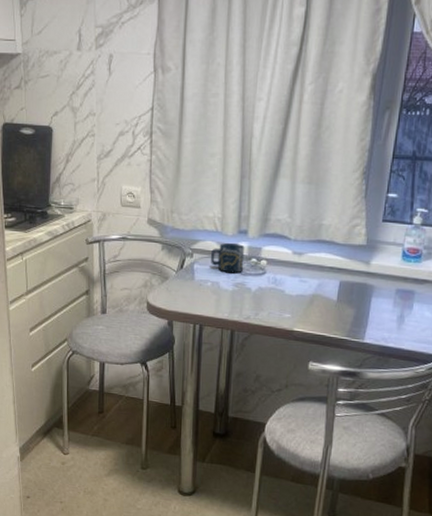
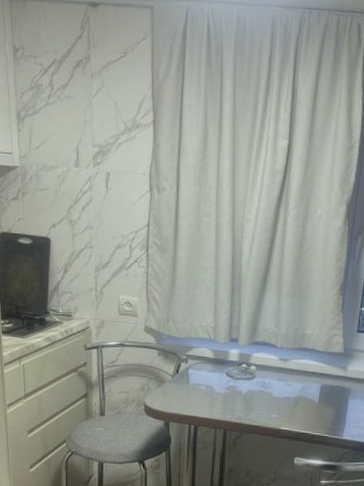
cup: present [211,243,245,274] -> none [205,350,236,378]

